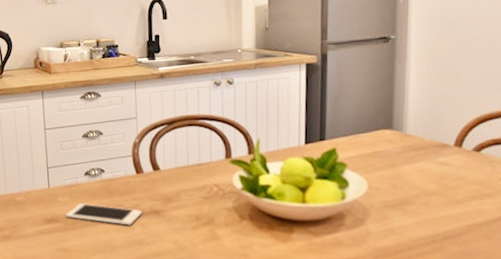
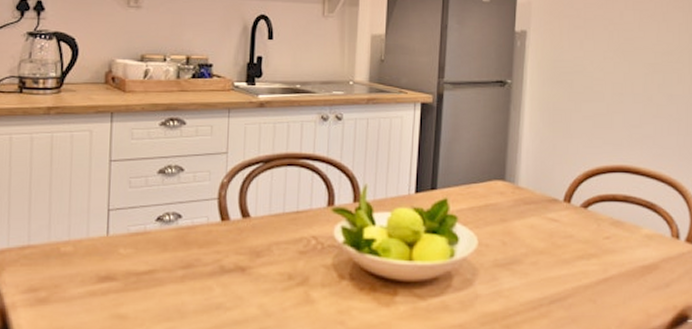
cell phone: present [66,203,143,225] -> none [127,257,225,285]

